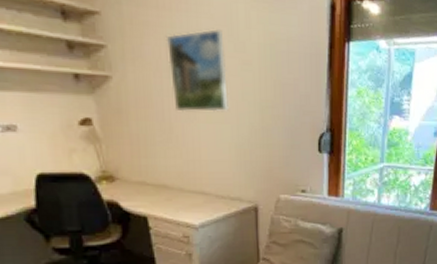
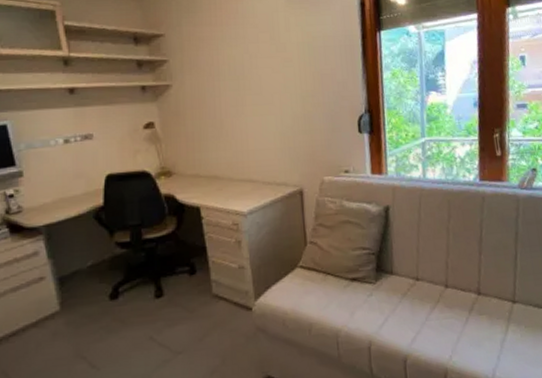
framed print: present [165,29,230,112] -> none [217,36,274,109]

